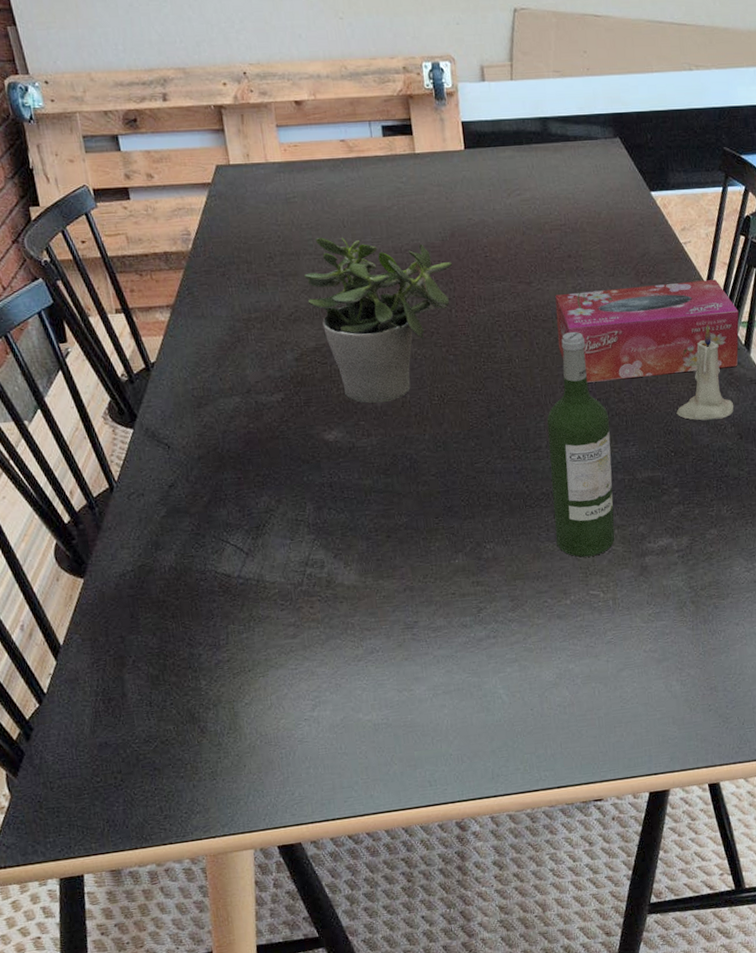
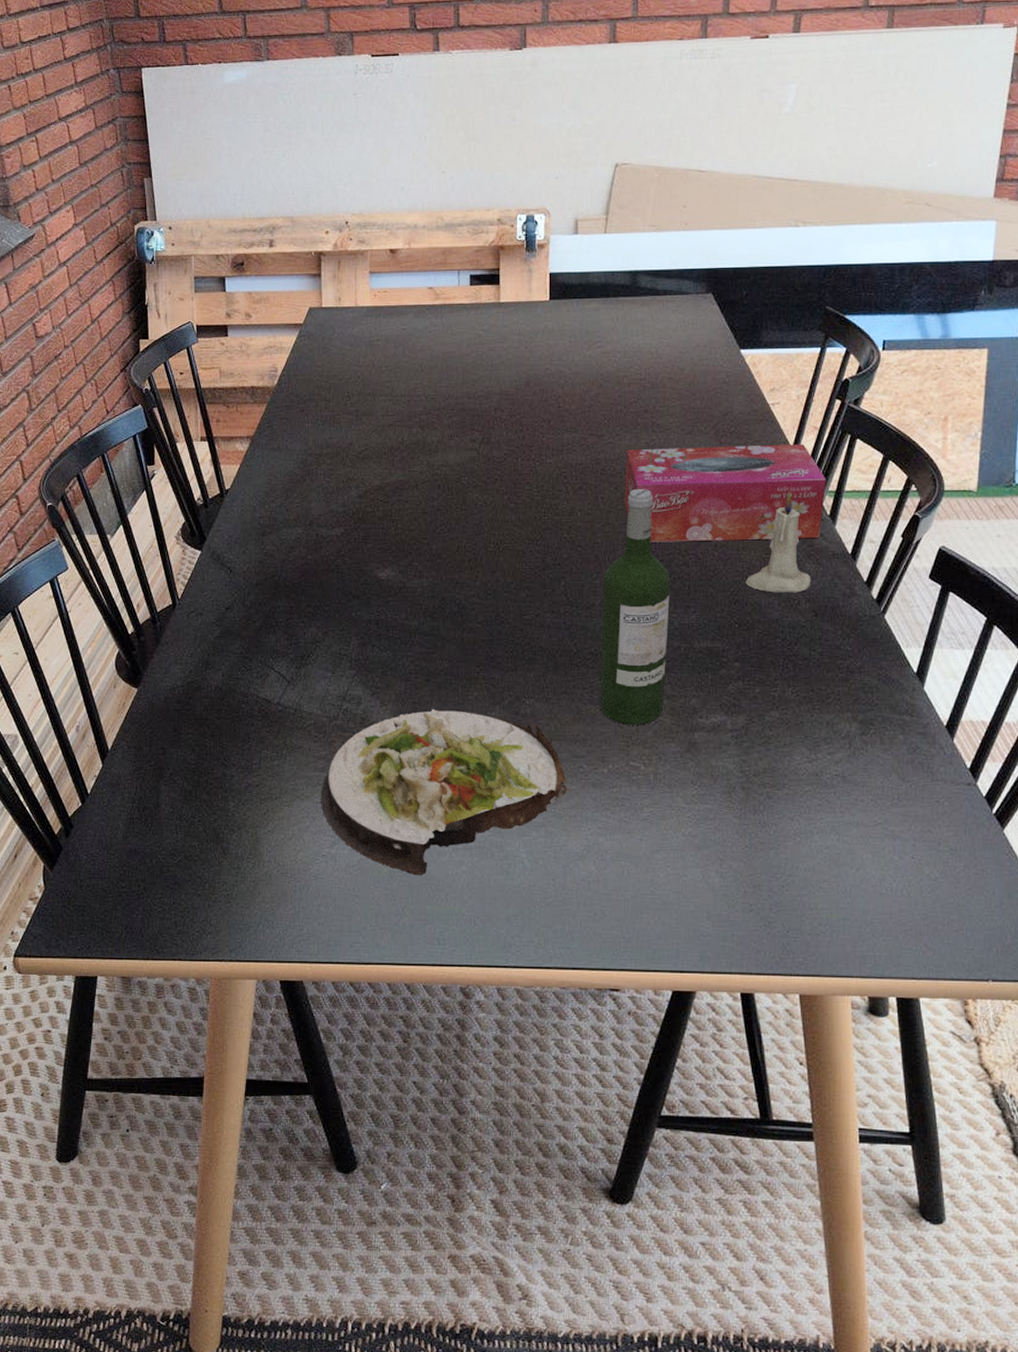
salad plate: none [295,562,536,725] -> present [321,709,568,874]
potted plant: present [304,237,453,404] -> none [378,379,524,546]

